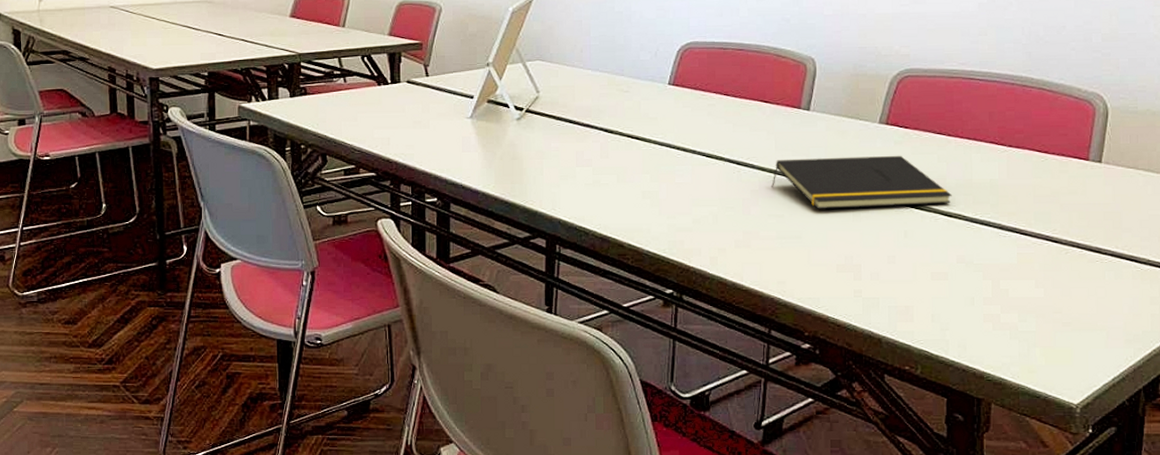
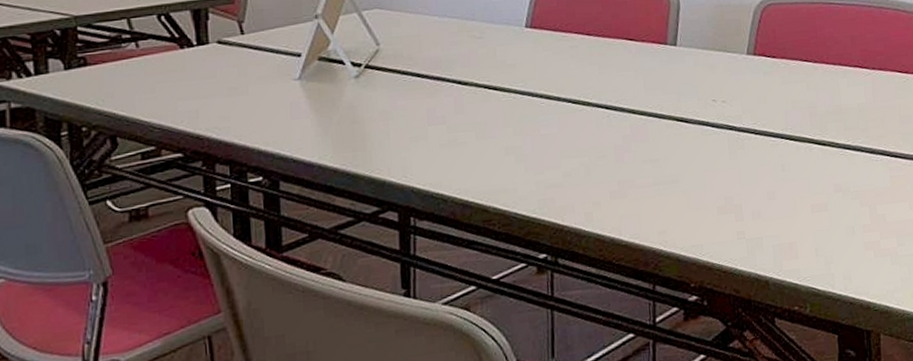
notepad: present [771,155,952,209] -> none [643,86,824,150]

